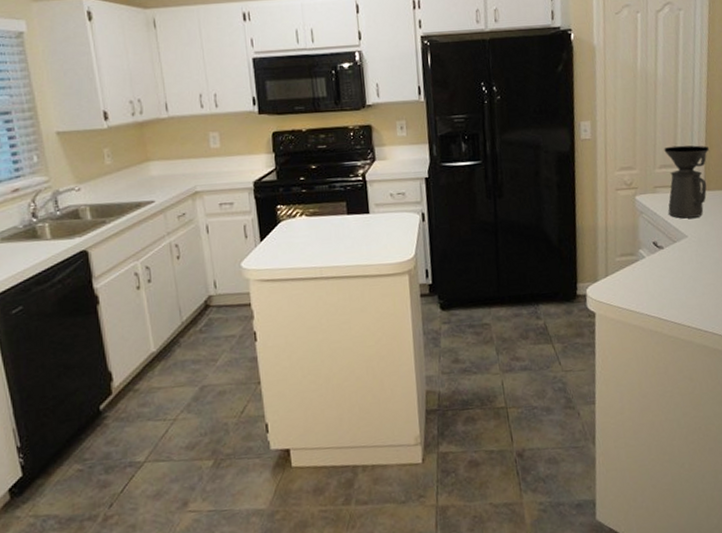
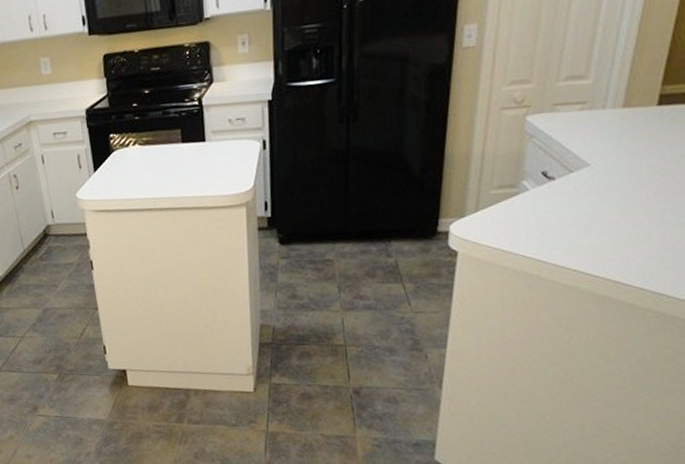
coffee maker: present [664,145,710,219] -> none [568,48,640,143]

